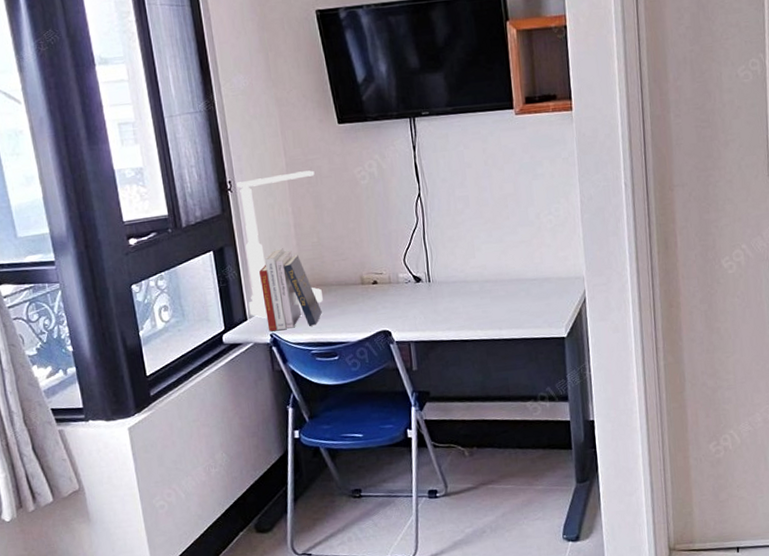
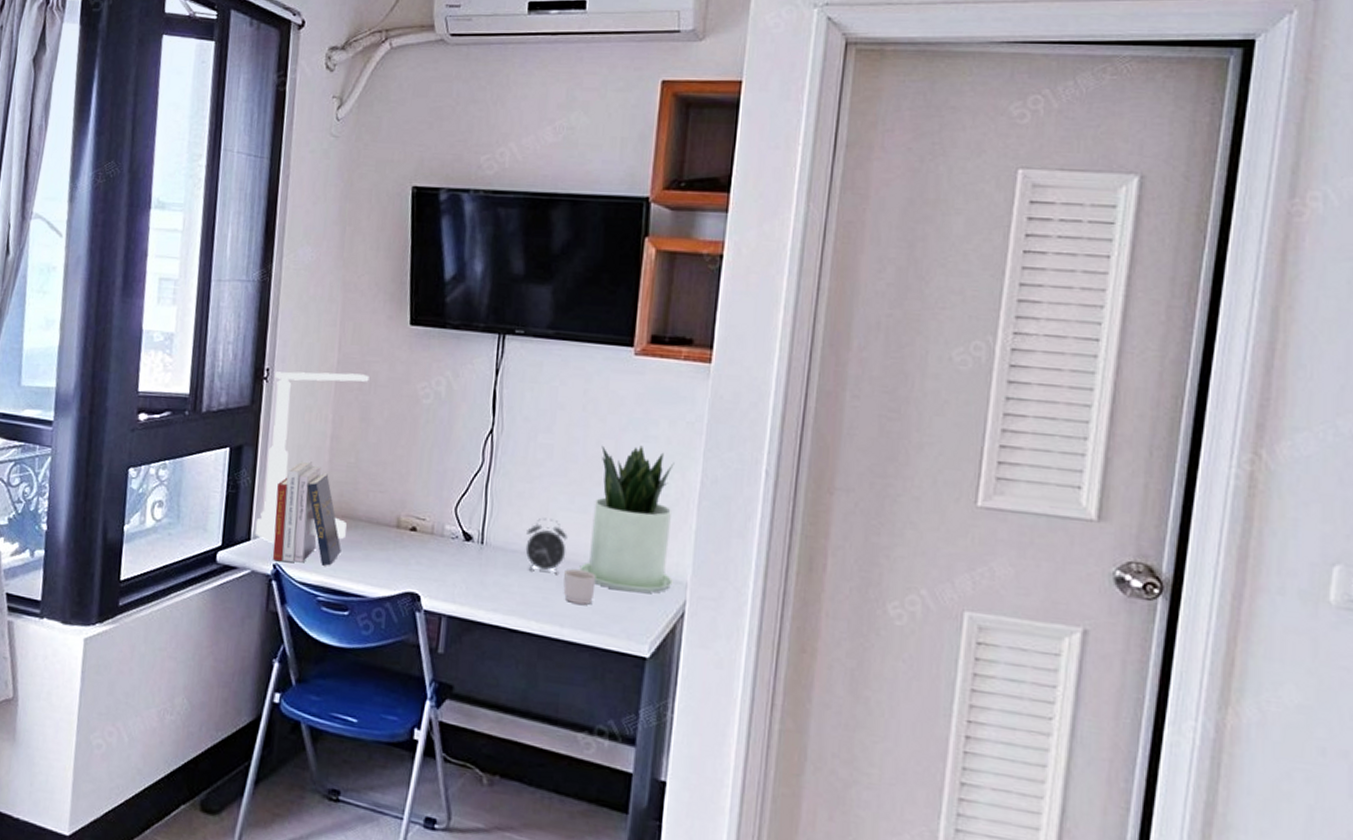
alarm clock: none [461,251,494,293] -> present [525,517,568,574]
mug: none [495,284,520,310] -> present [563,569,596,605]
planter: none [504,183,574,294] -> present [579,445,675,593]

